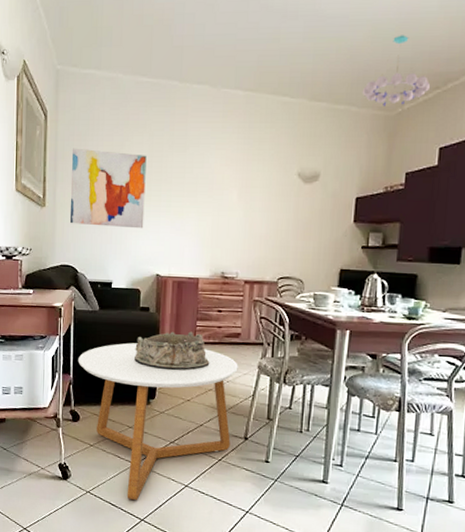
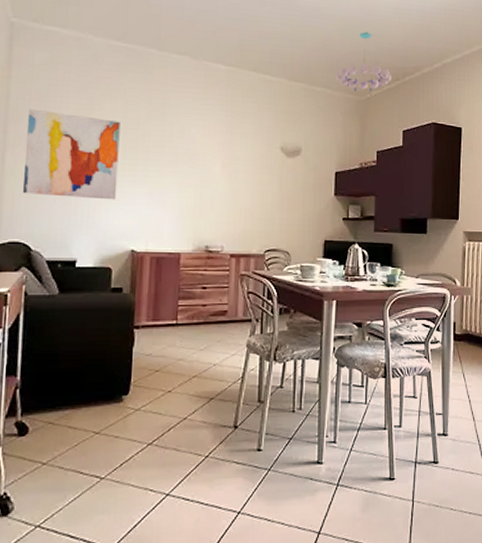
coffee table: present [78,343,238,500] -> none [28,330,226,525]
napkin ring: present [133,331,210,370] -> none [102,312,194,358]

